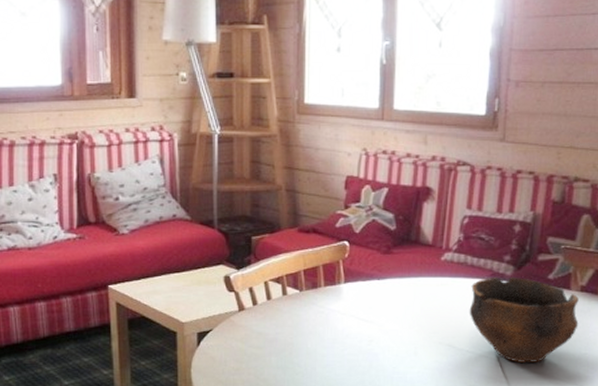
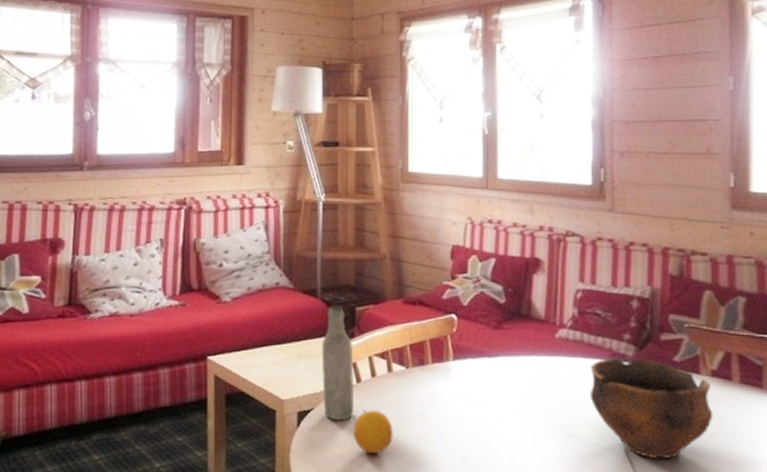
bottle: none [219,235,251,340] -> present [321,305,355,422]
fruit: none [250,329,287,367] -> present [353,409,393,455]

